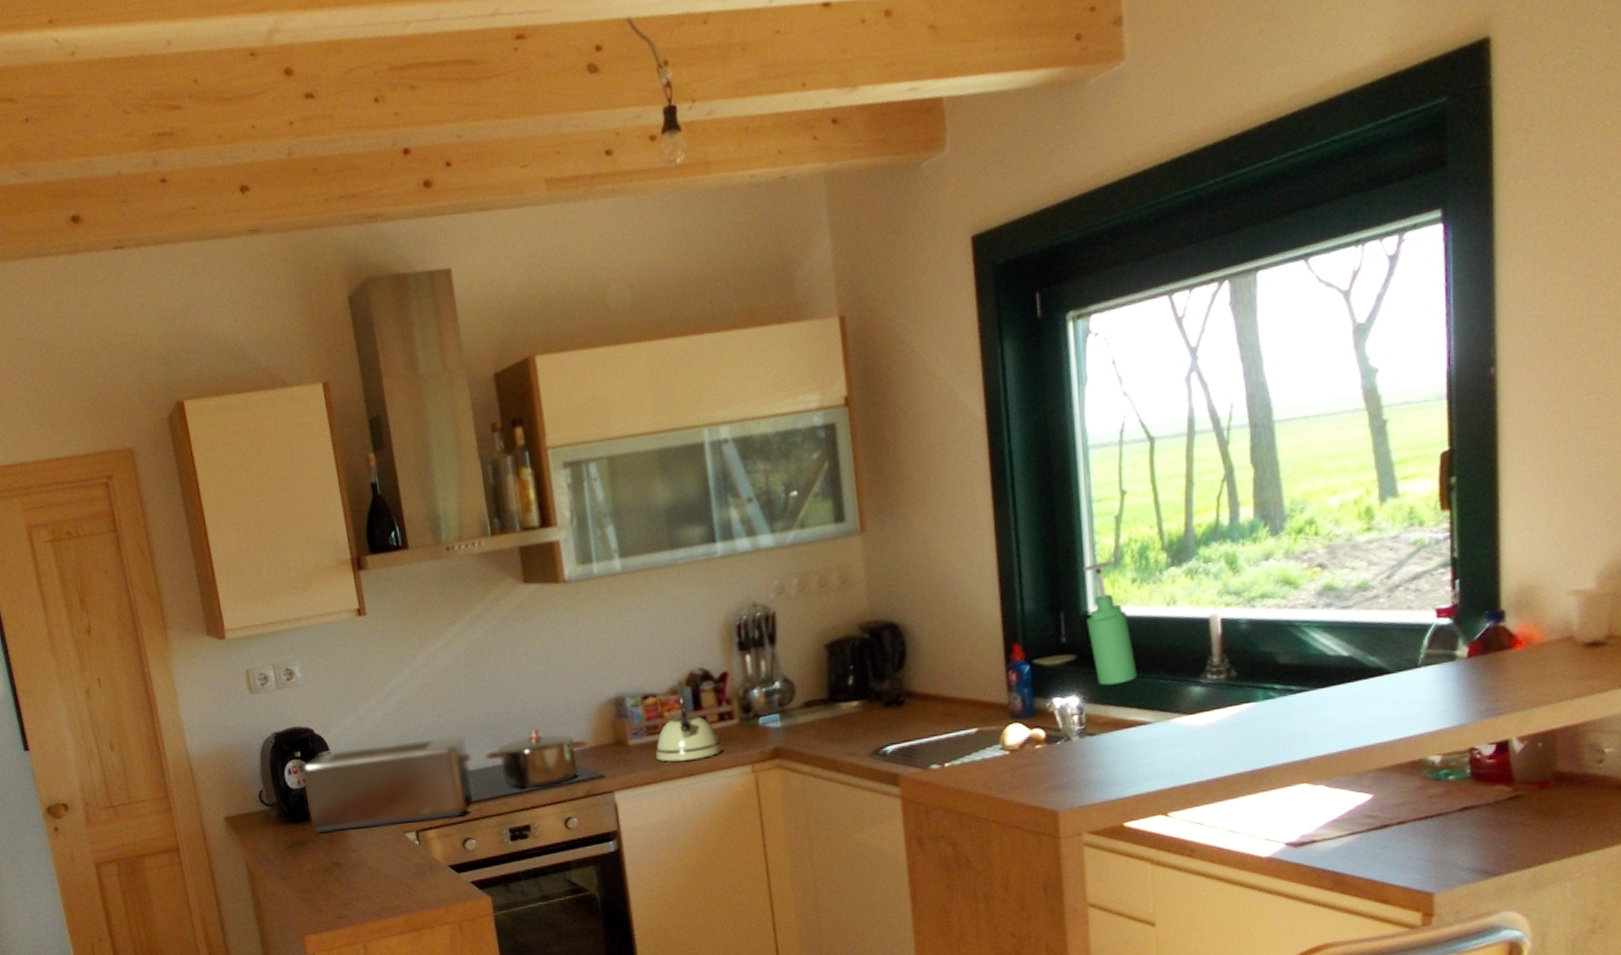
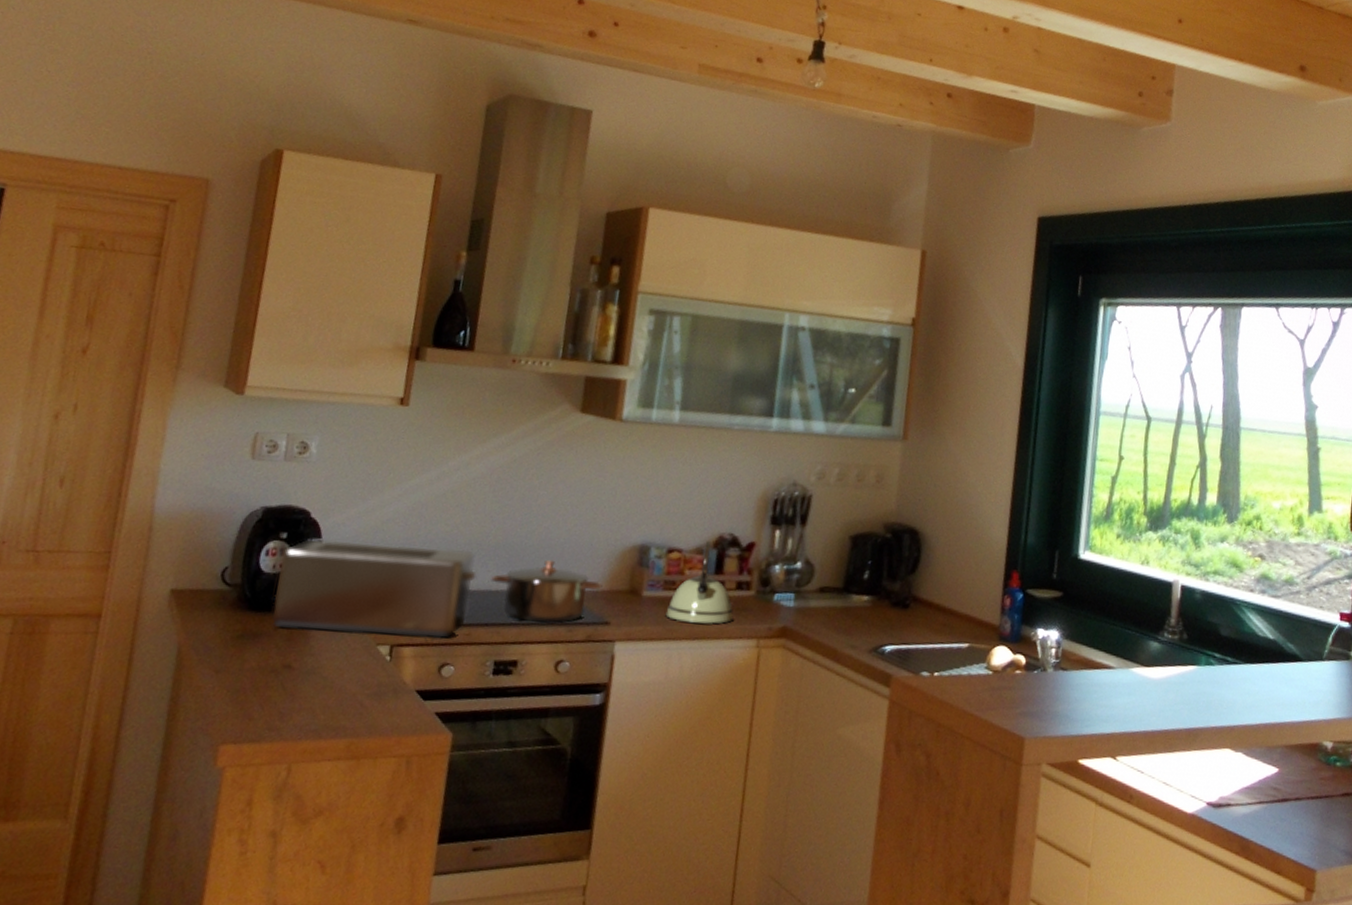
soap dispenser: present [1082,561,1138,686] -> none [1075,513,1110,627]

